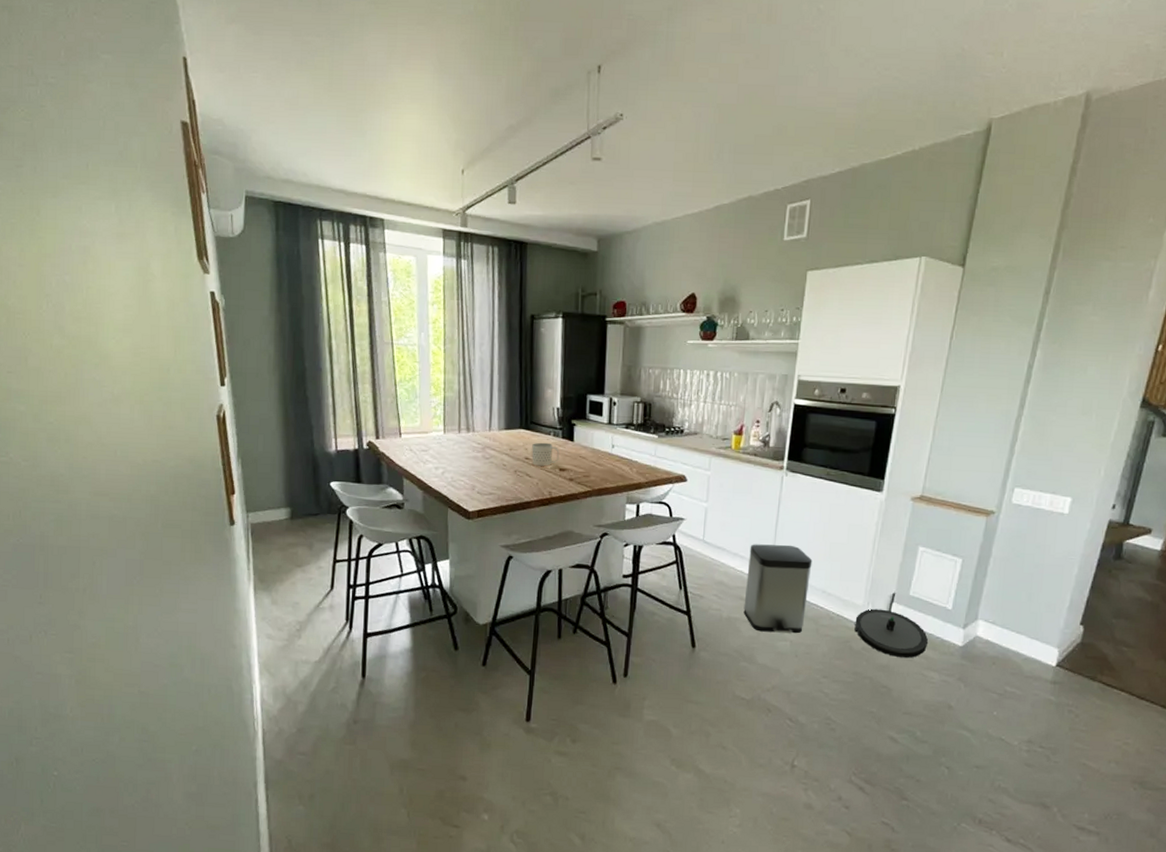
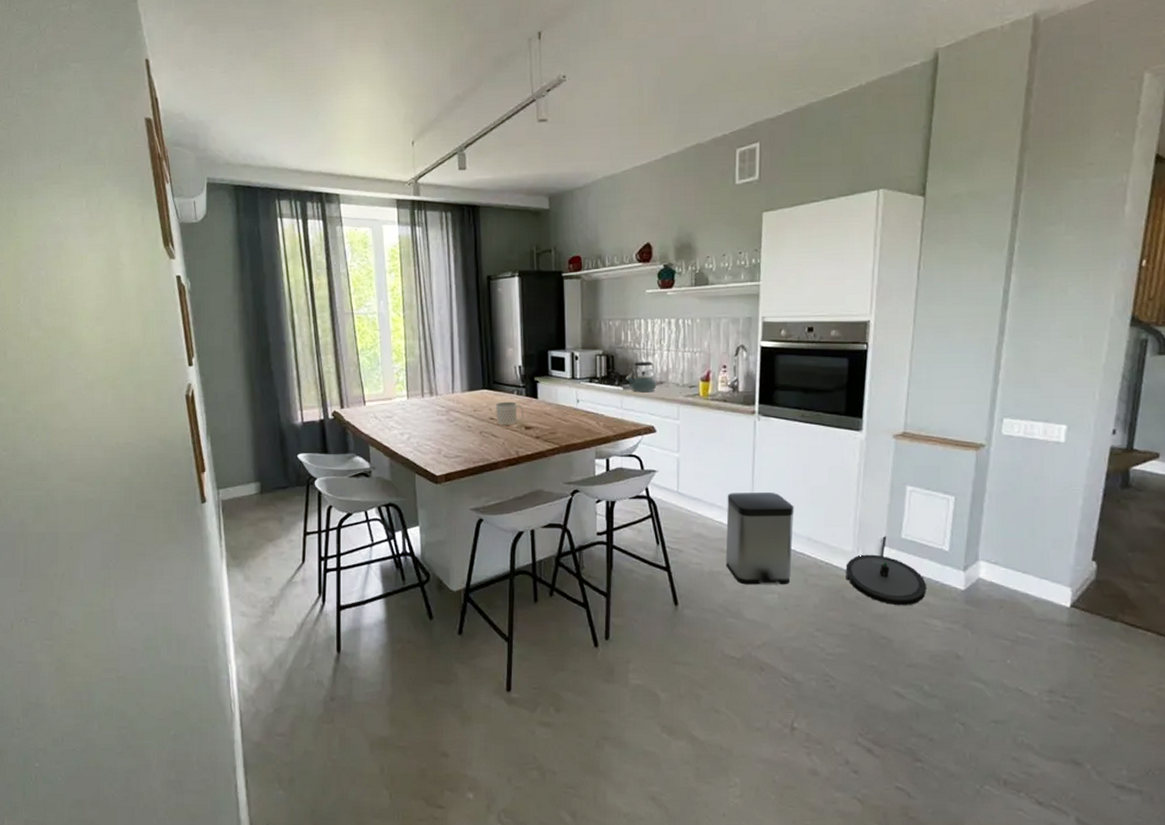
kettle: none [661,411,691,442] -> present [625,362,657,393]

